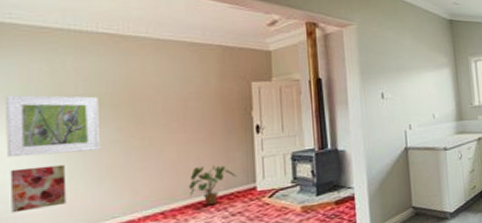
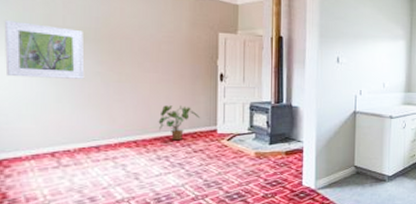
wall art: present [10,164,67,214] -> none [8,87,55,125]

